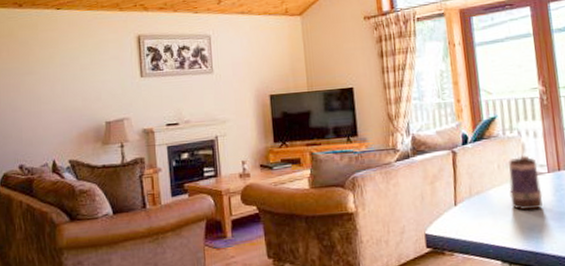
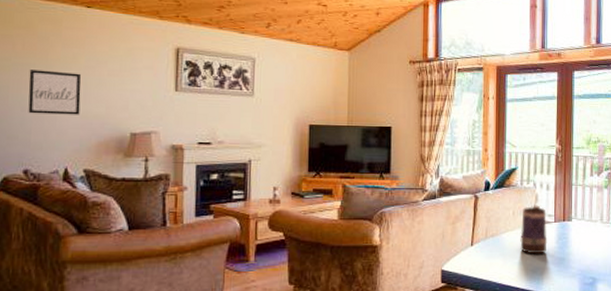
wall art: none [15,71,60,114] -> present [28,70,82,115]

